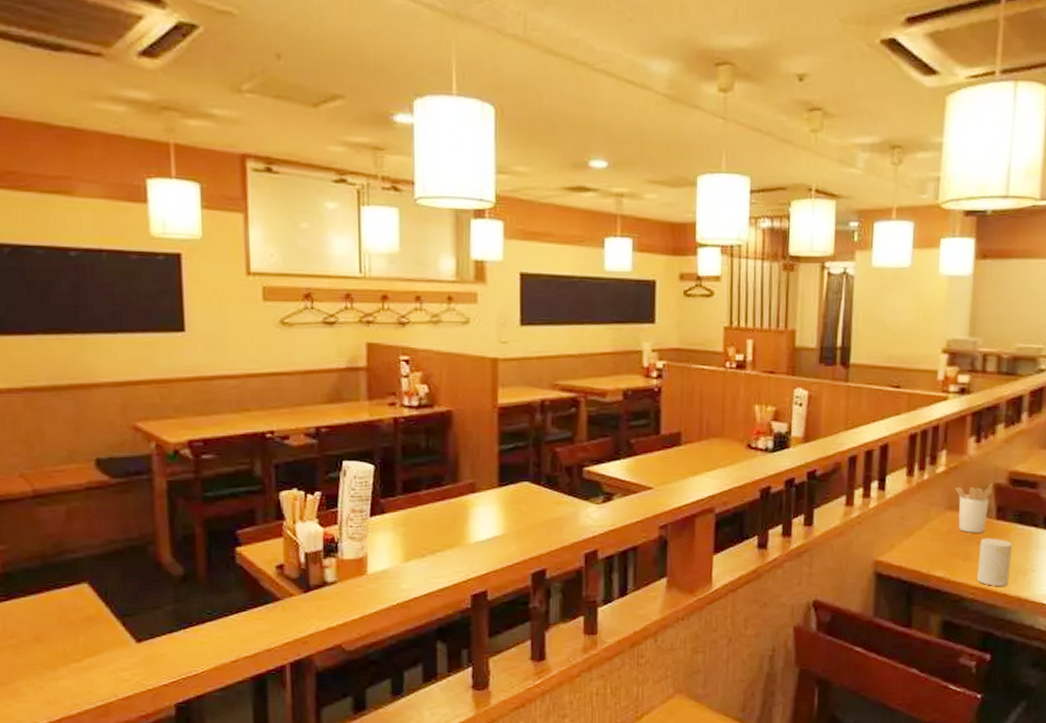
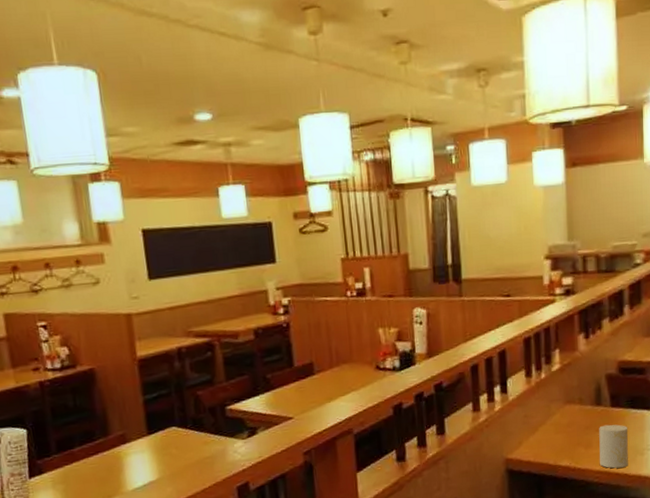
utensil holder: present [954,482,993,533] -> none [570,373,605,423]

